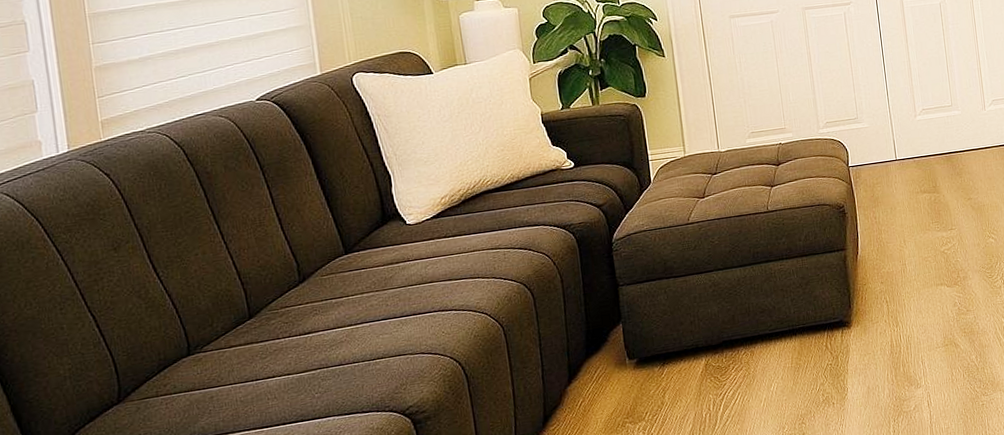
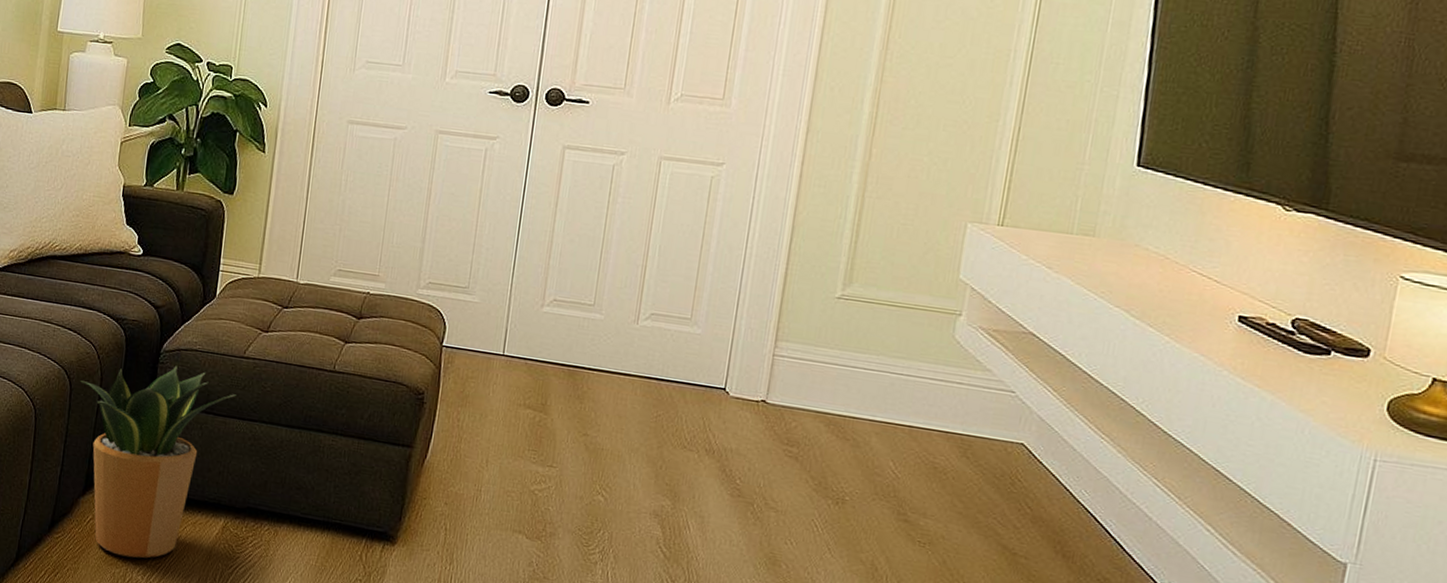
potted plant: none [541,245,690,423] -> present [80,365,237,559]

